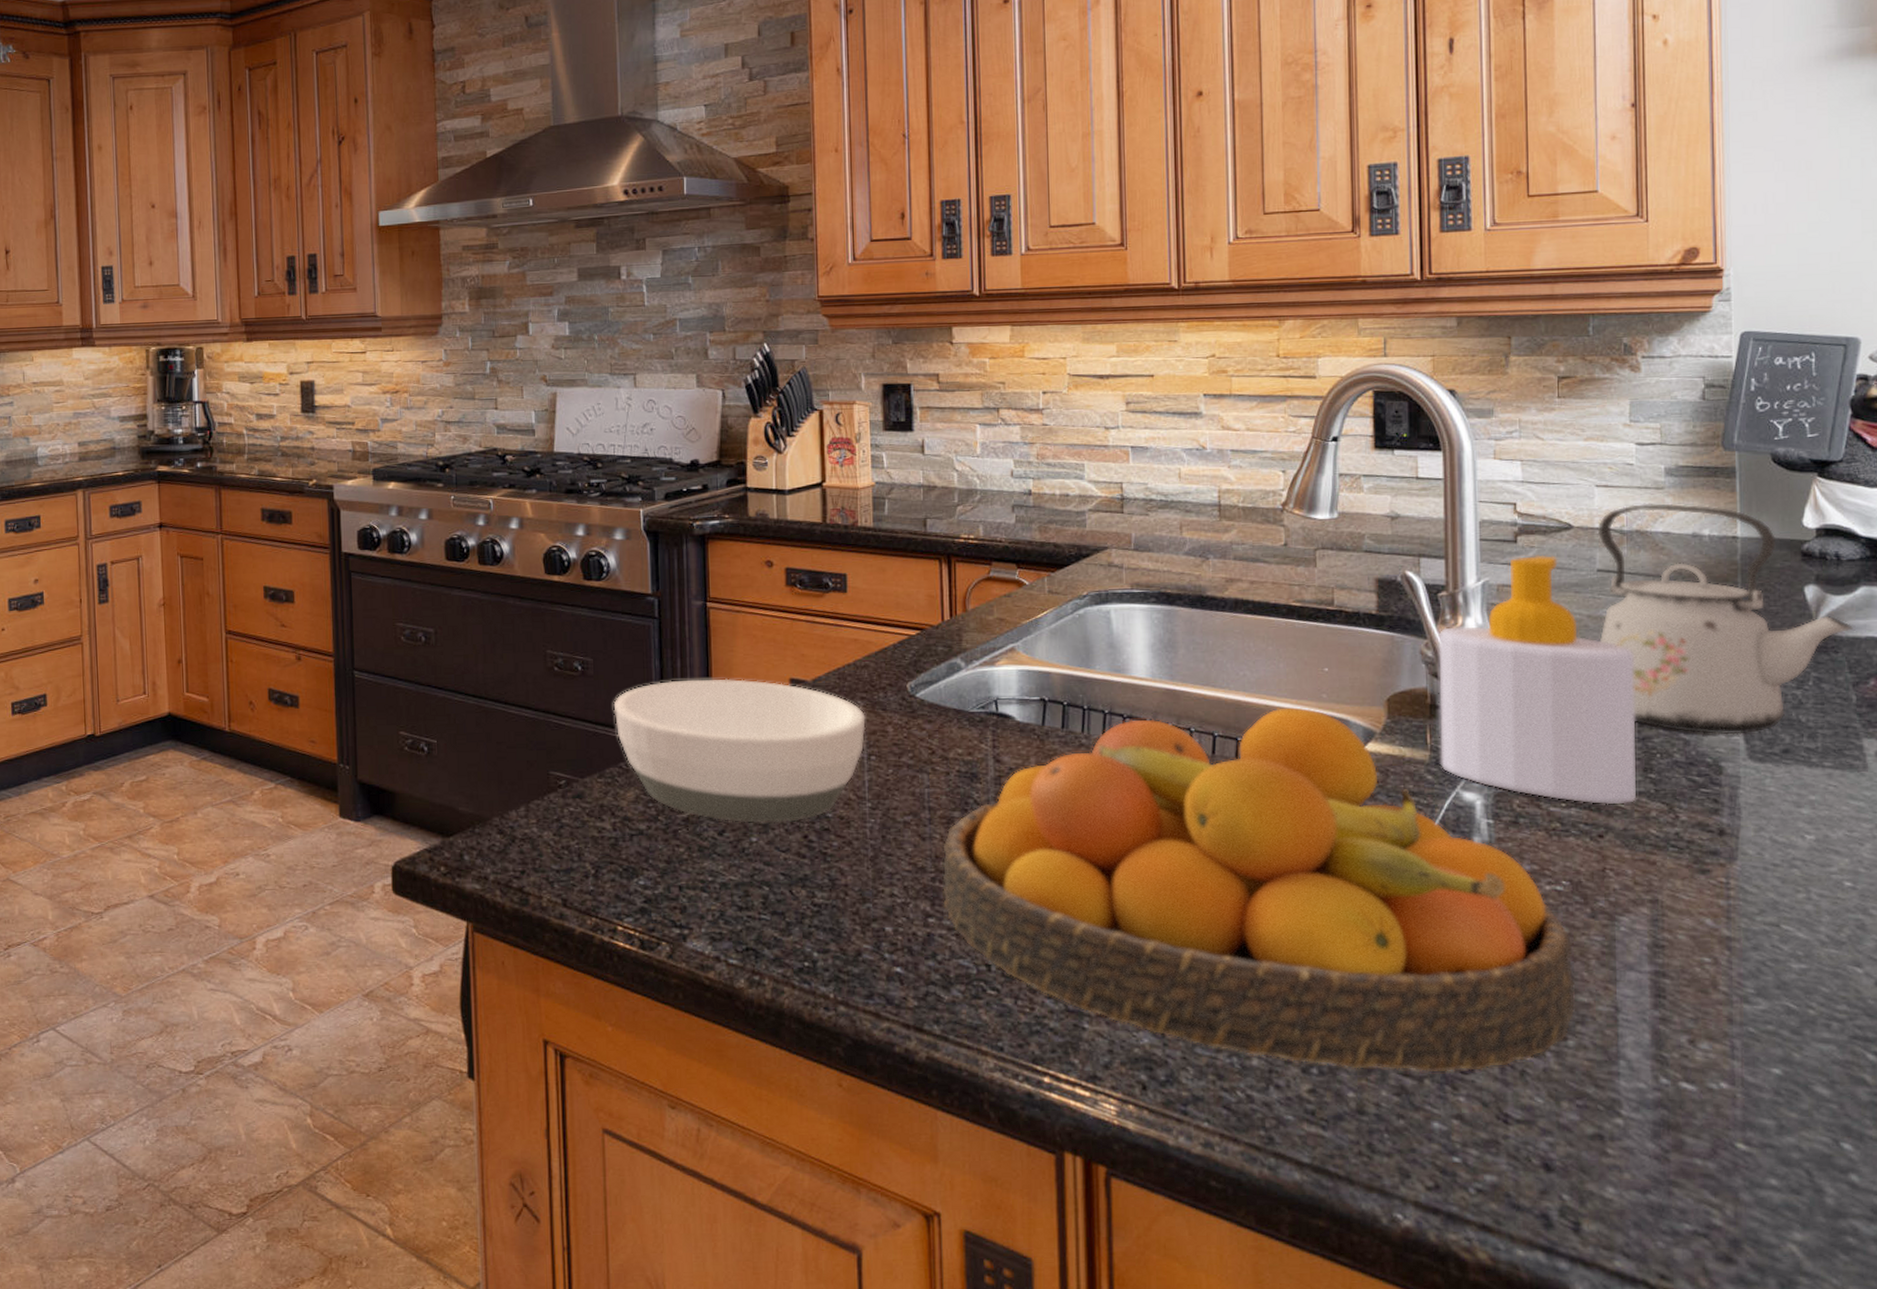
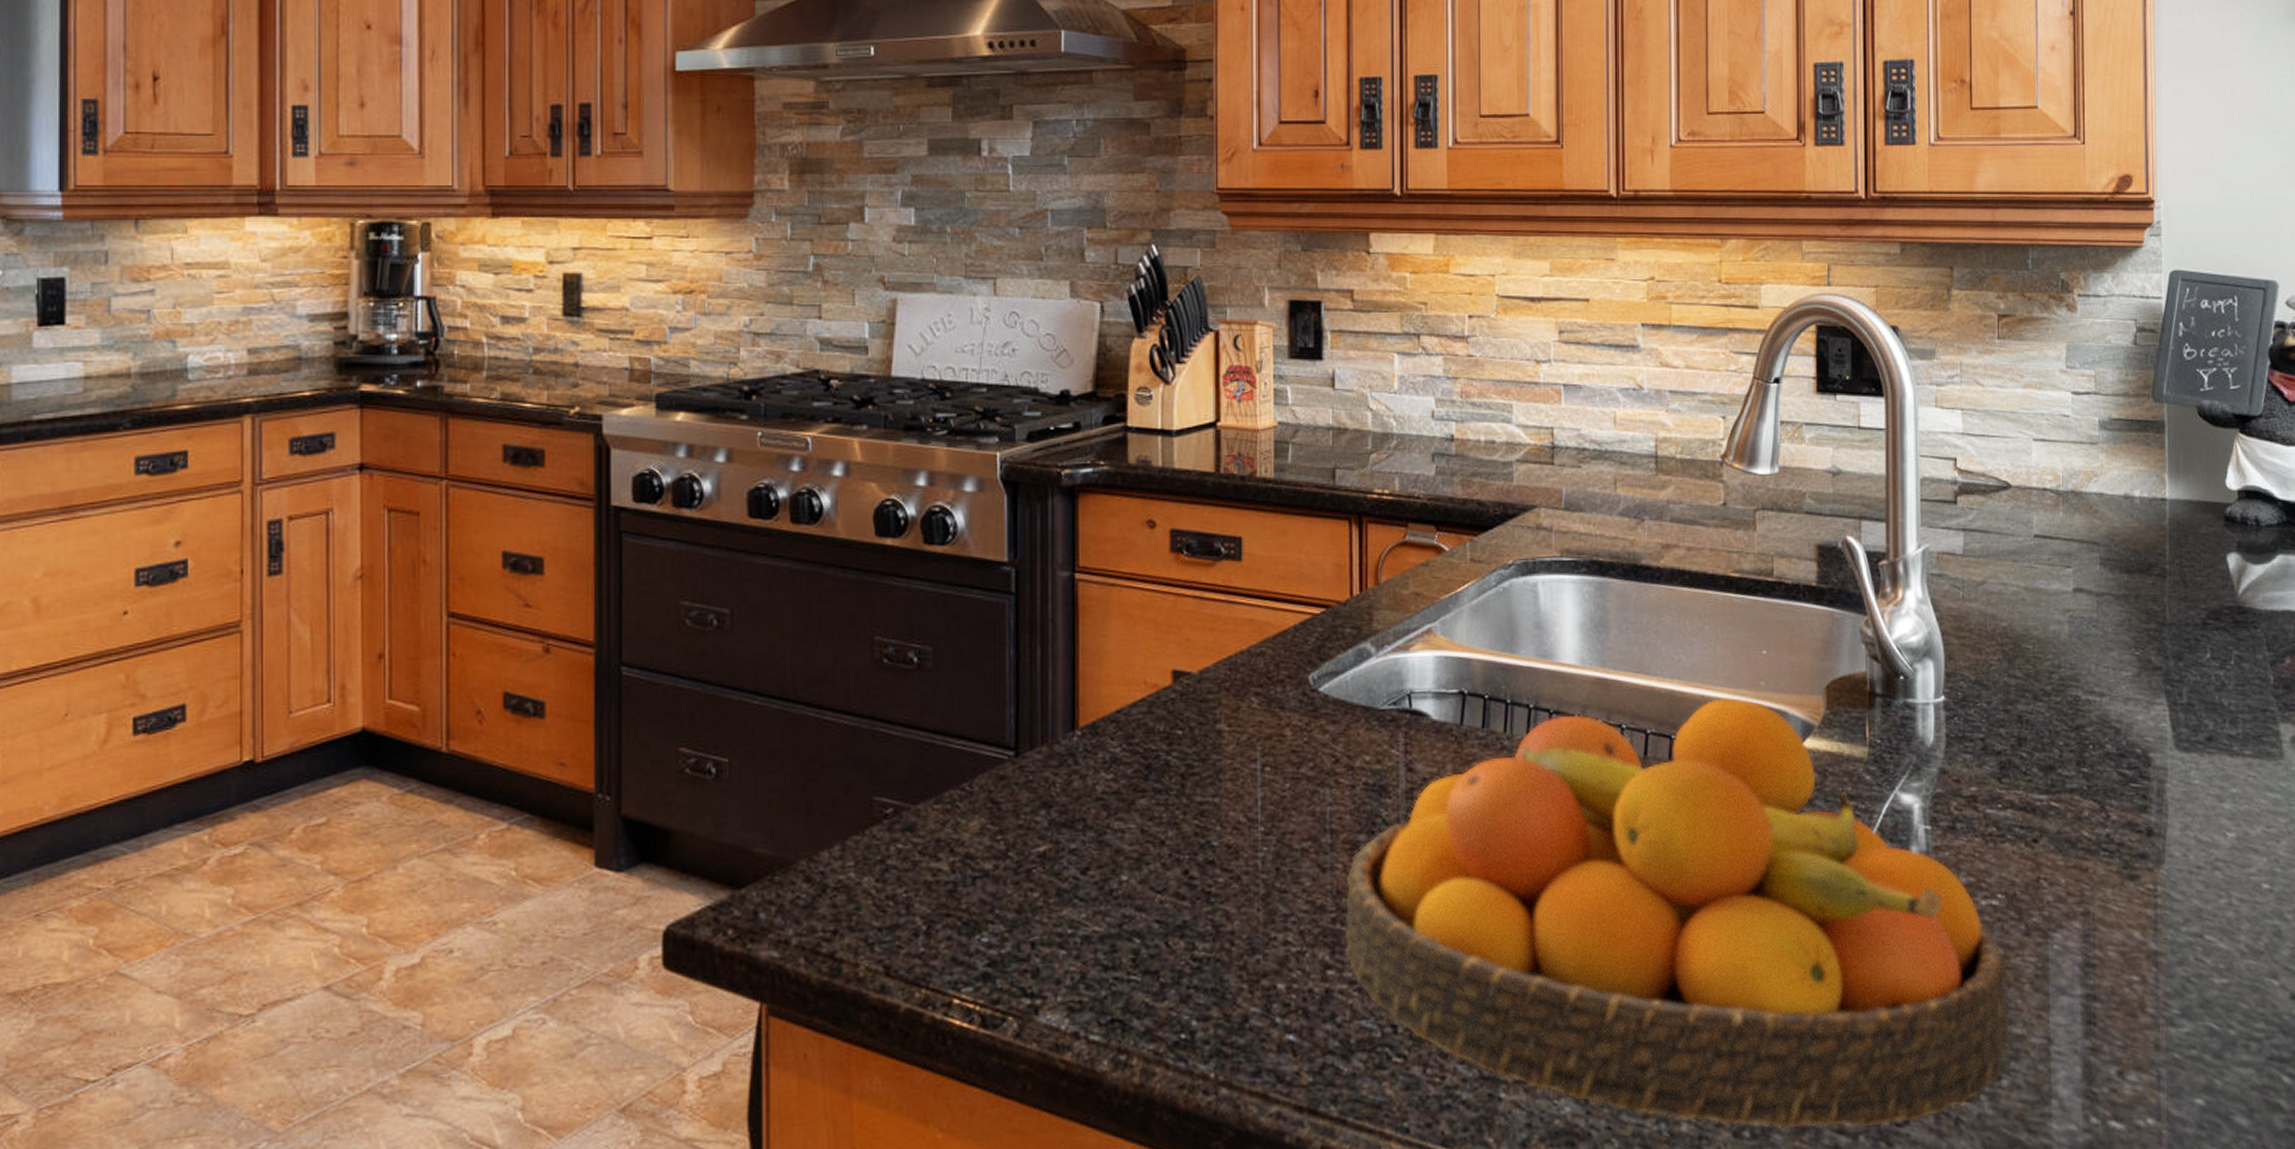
bowl: present [613,678,866,823] -> none [956,671,1260,857]
soap bottle: present [1438,555,1637,805] -> none [1878,517,2070,805]
kettle: present [1597,503,1853,735] -> none [2034,459,2271,722]

